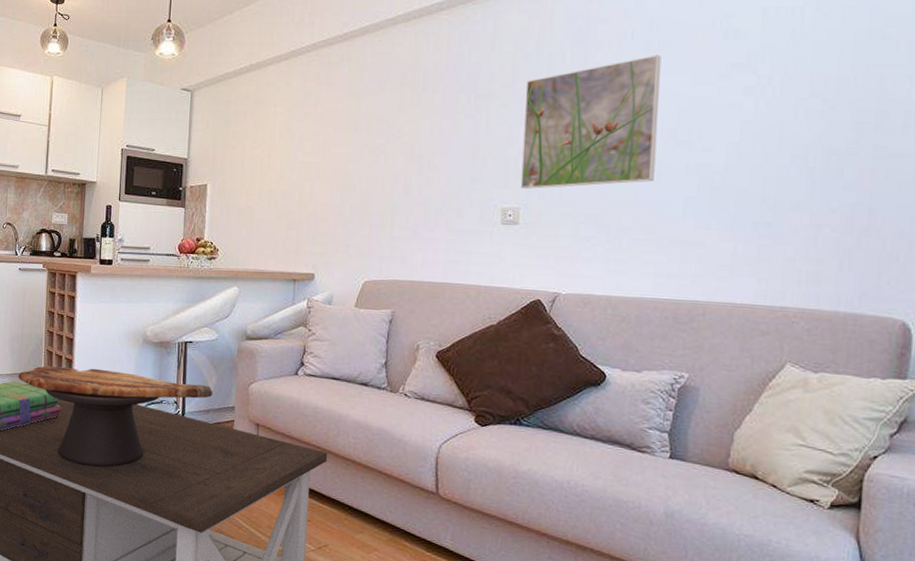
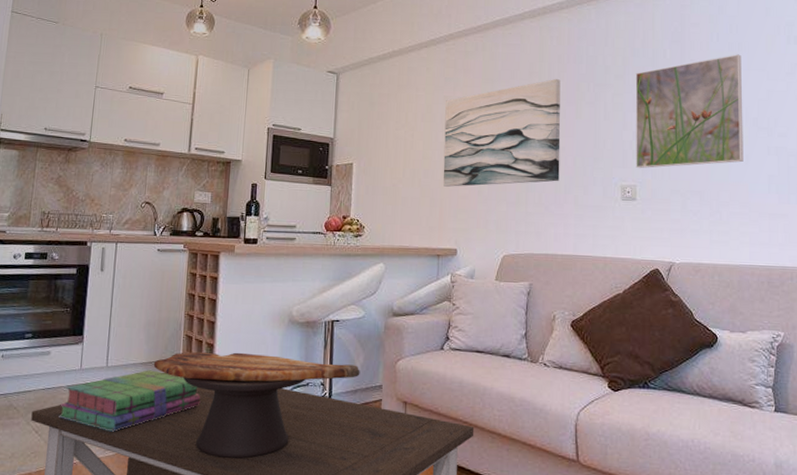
wall art: none [301,89,437,209] -> present [442,78,561,187]

